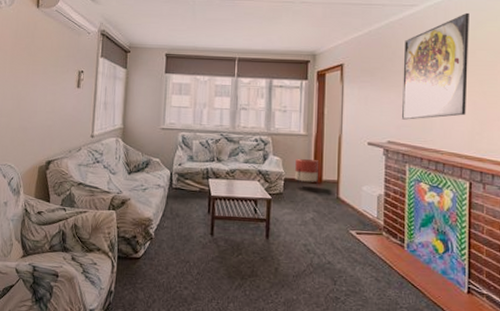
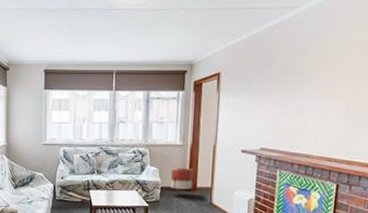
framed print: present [401,12,469,120] -> none [275,12,351,127]

